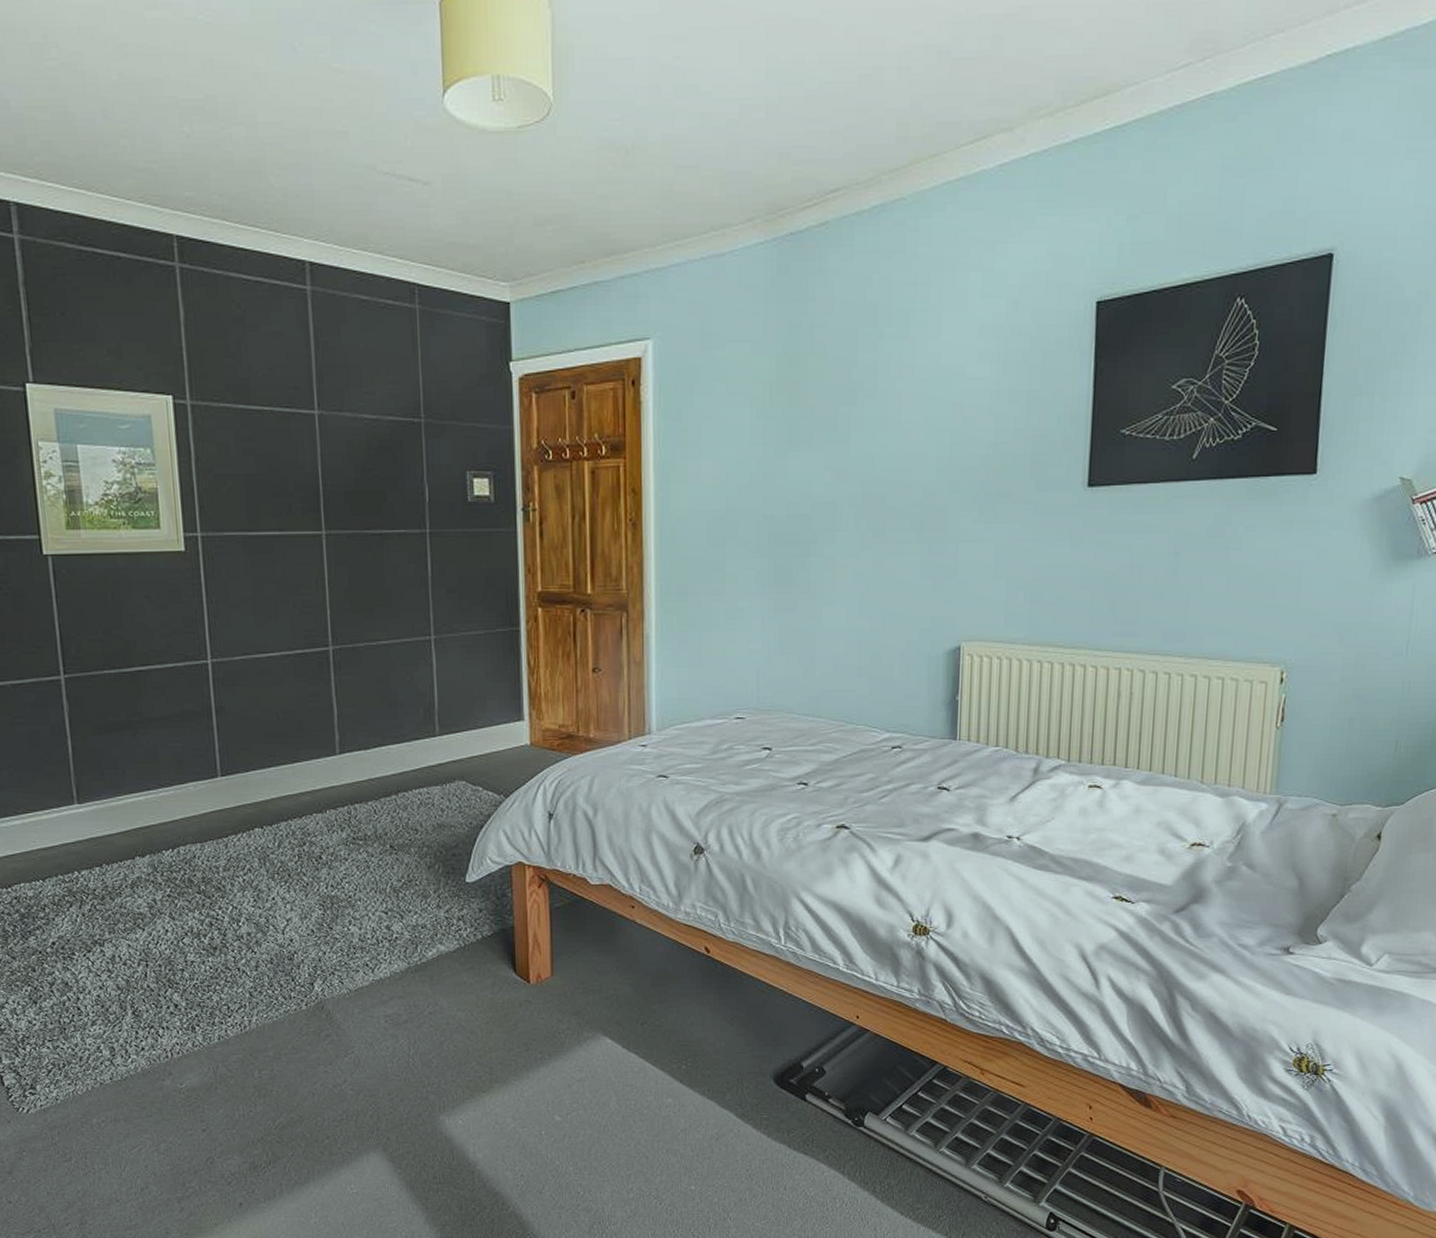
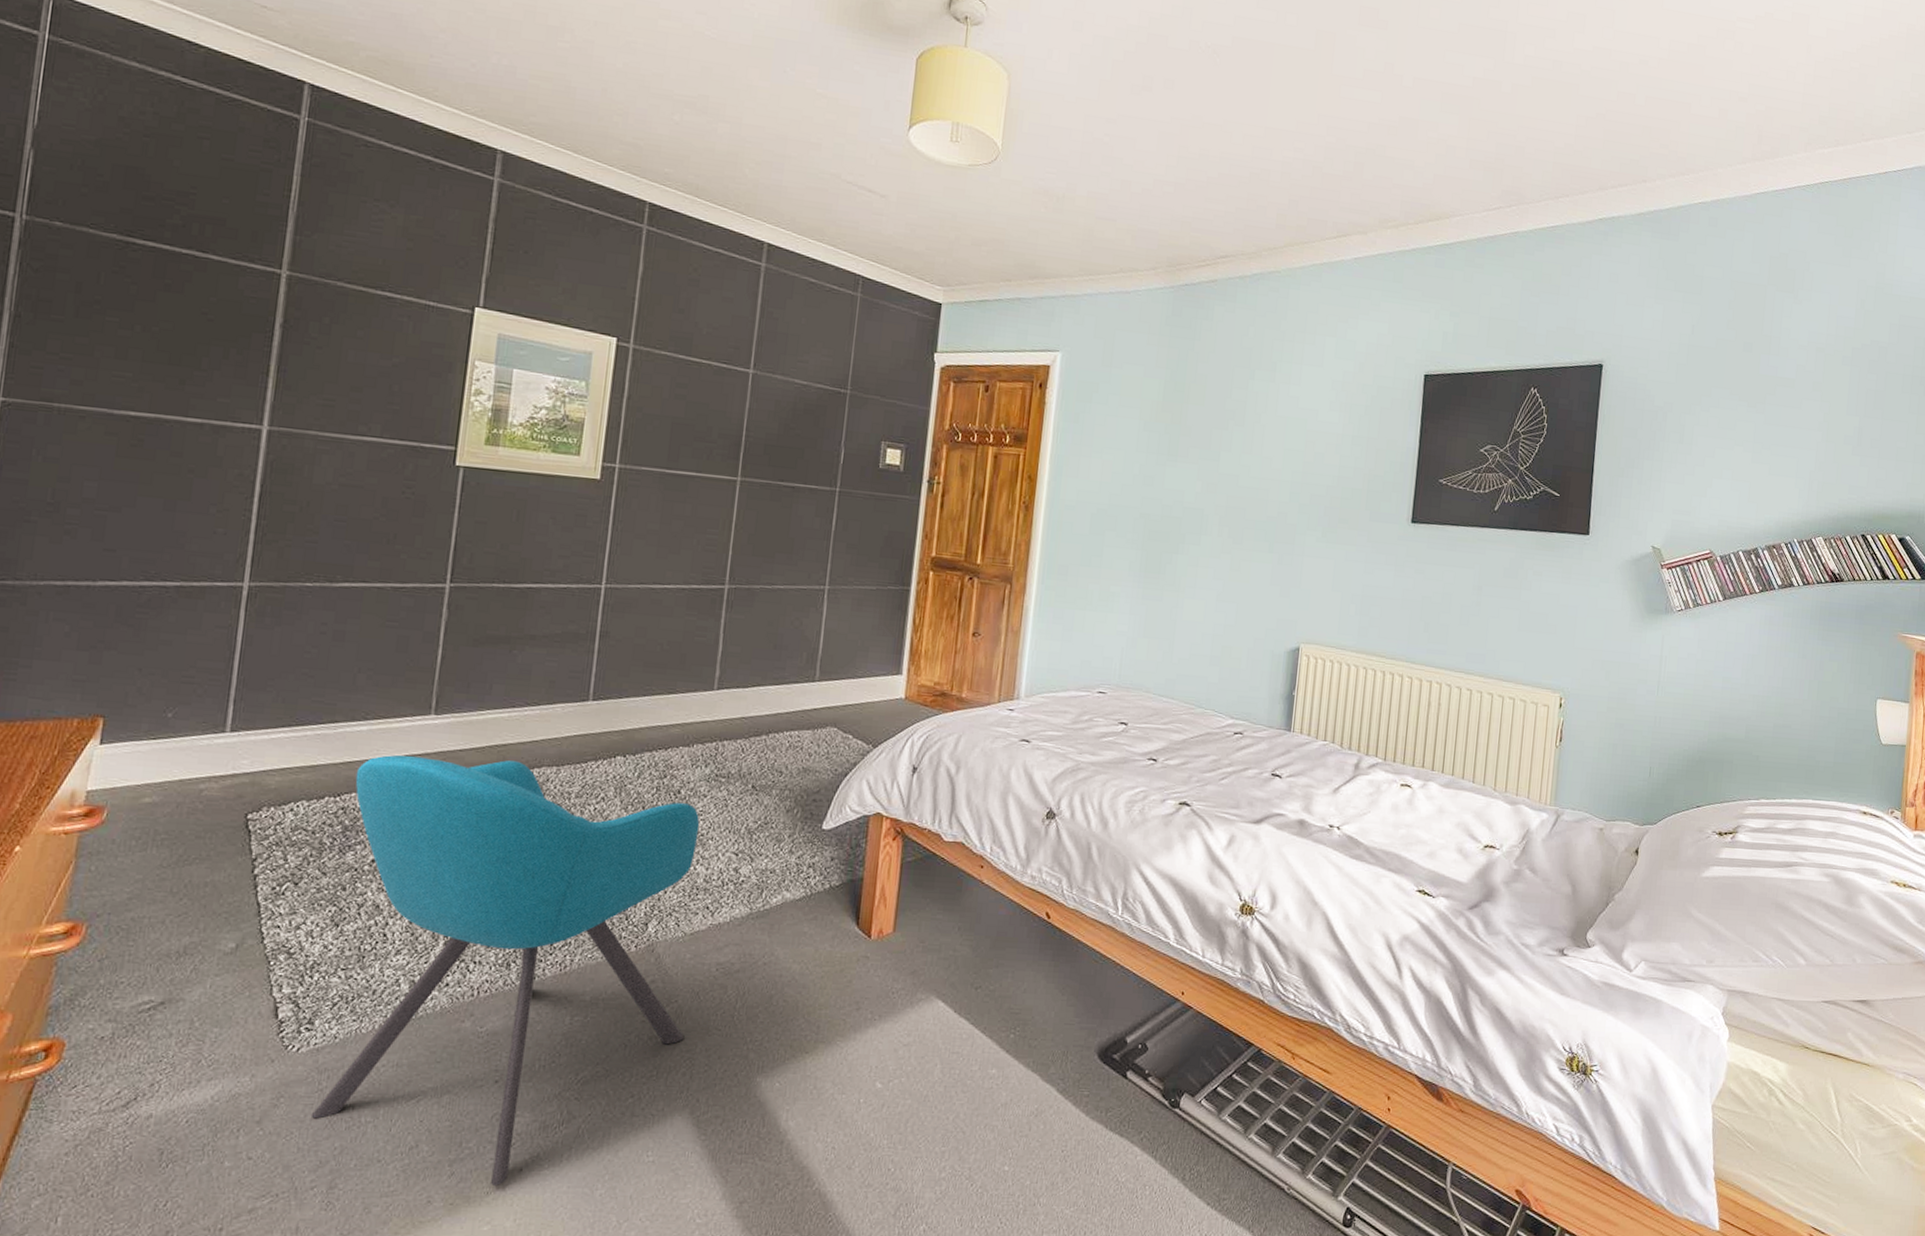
chair: none [20,841,366,1217] -> present [311,755,700,1185]

